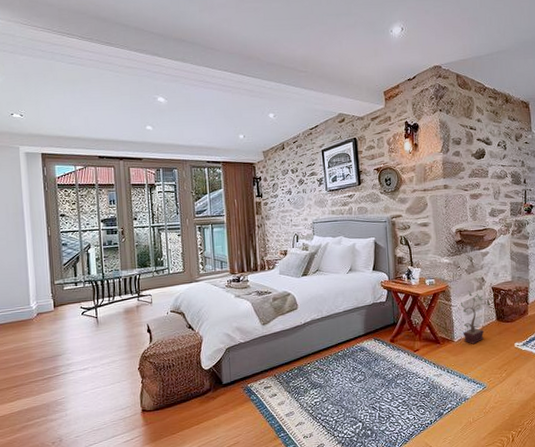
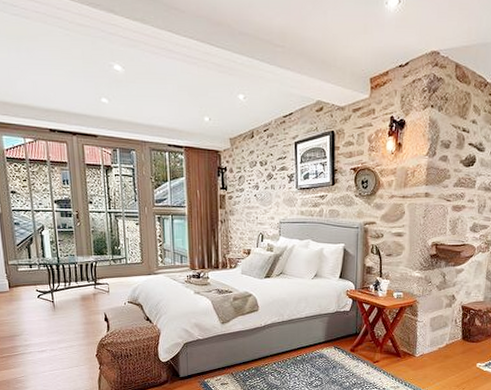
potted plant: present [461,290,493,344] -> none [425,307,462,360]

